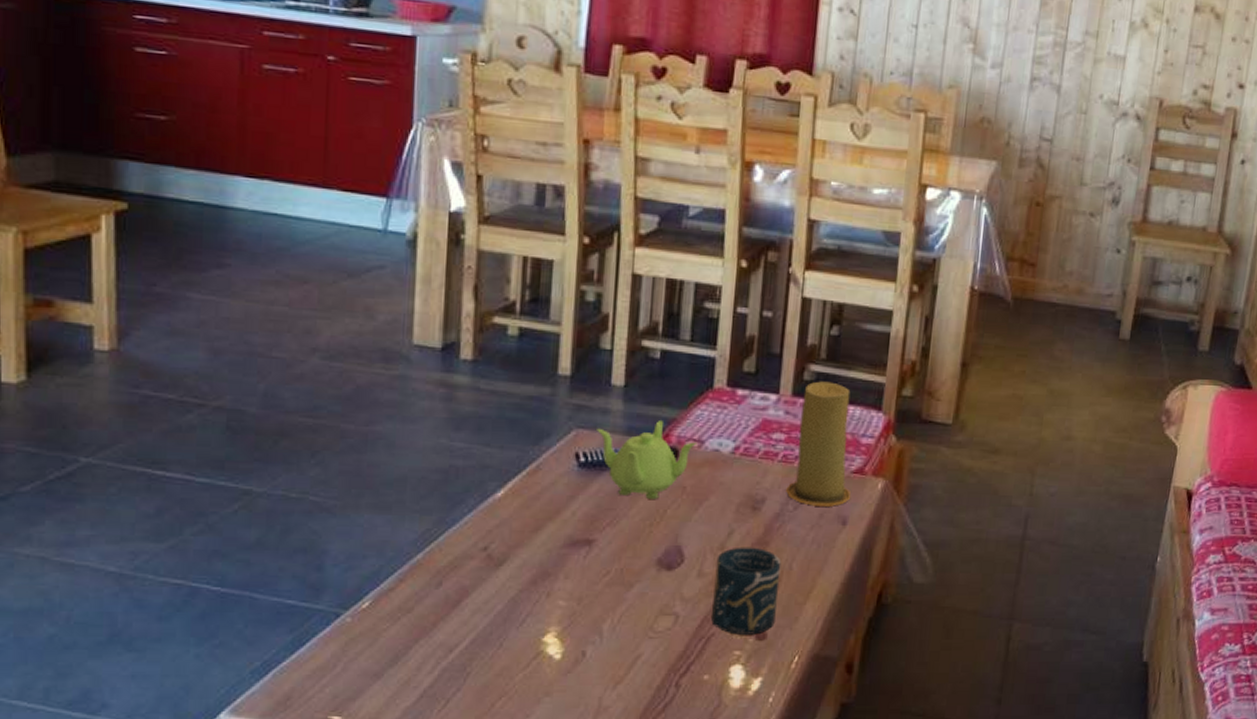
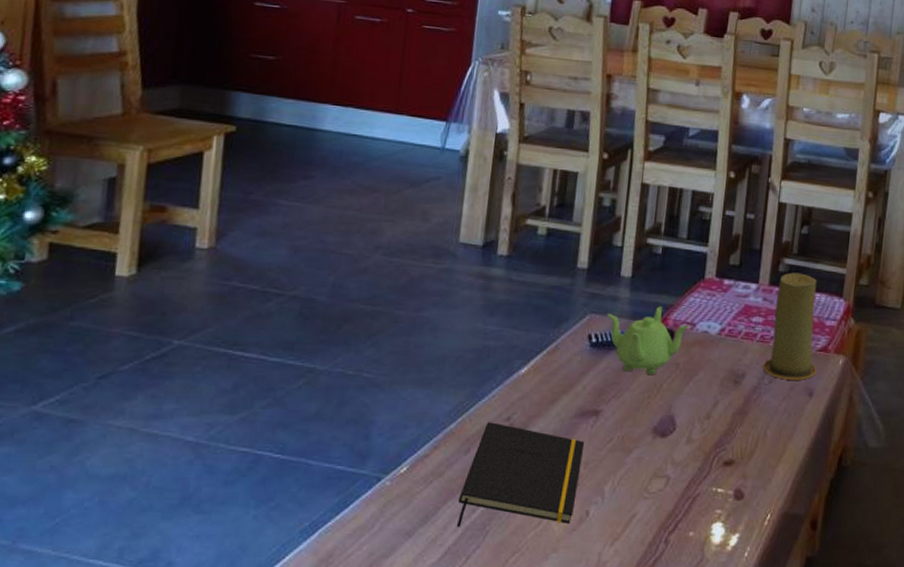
notepad: none [433,552,577,668] -> present [457,422,585,527]
cup: present [711,547,782,635] -> none [697,416,758,495]

